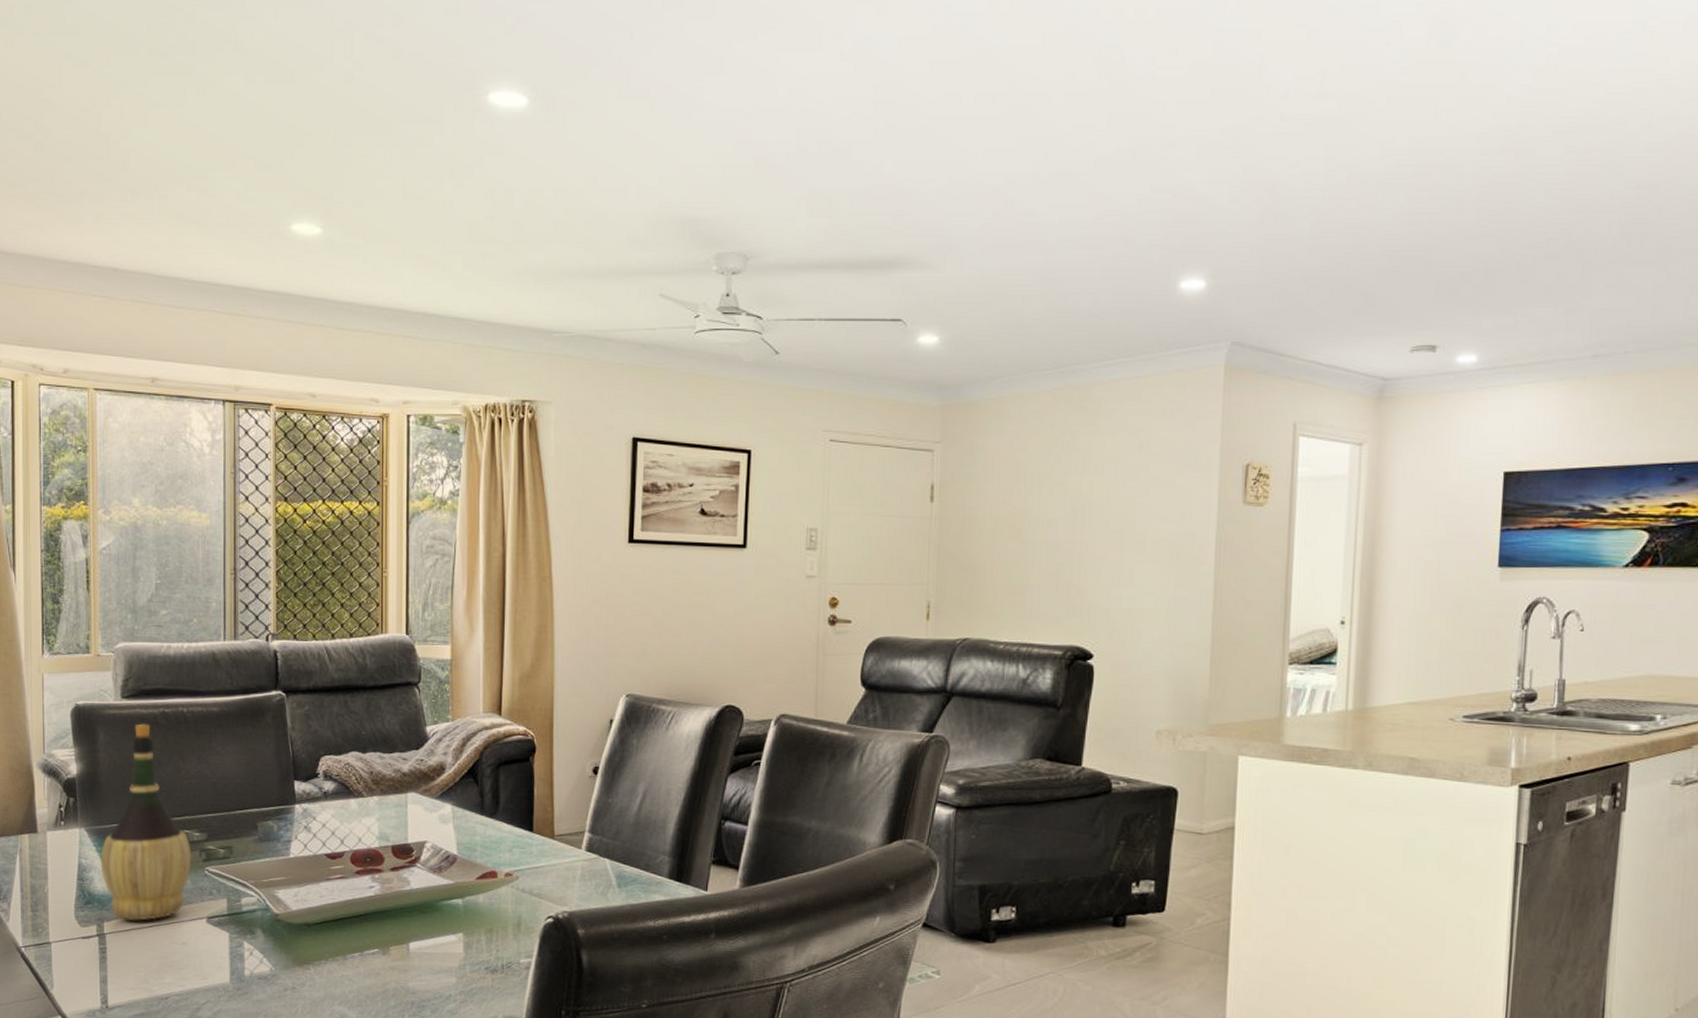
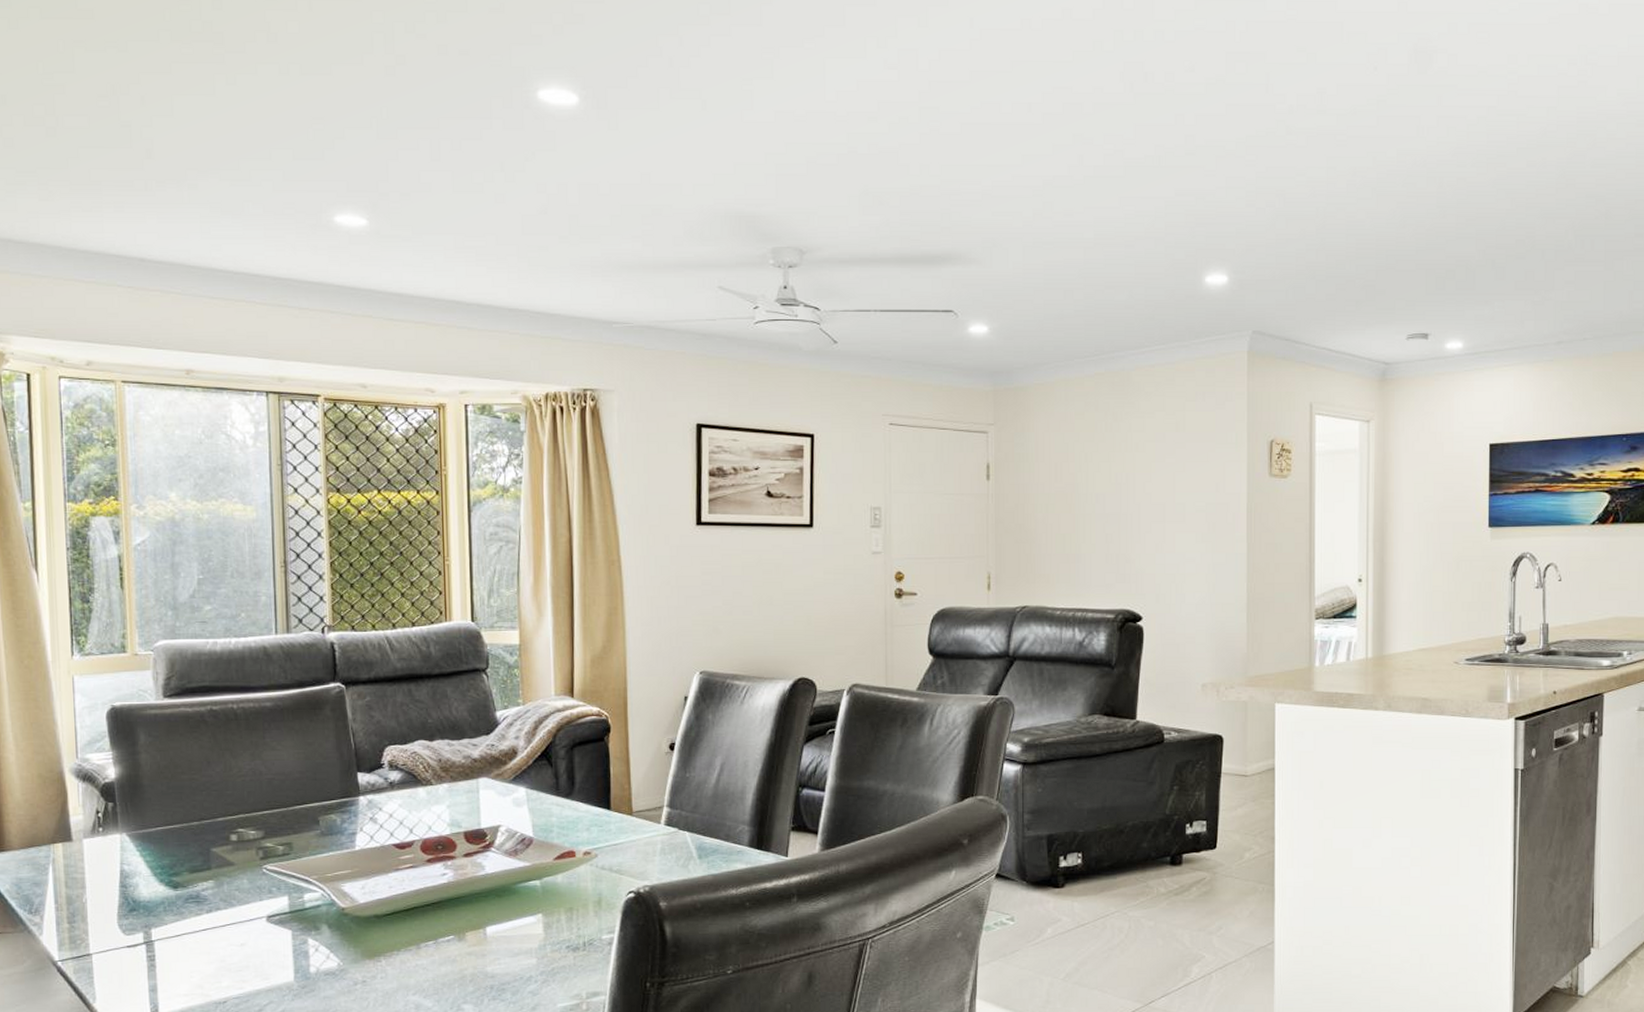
wine bottle: present [100,723,192,921] -> none [145,722,248,925]

